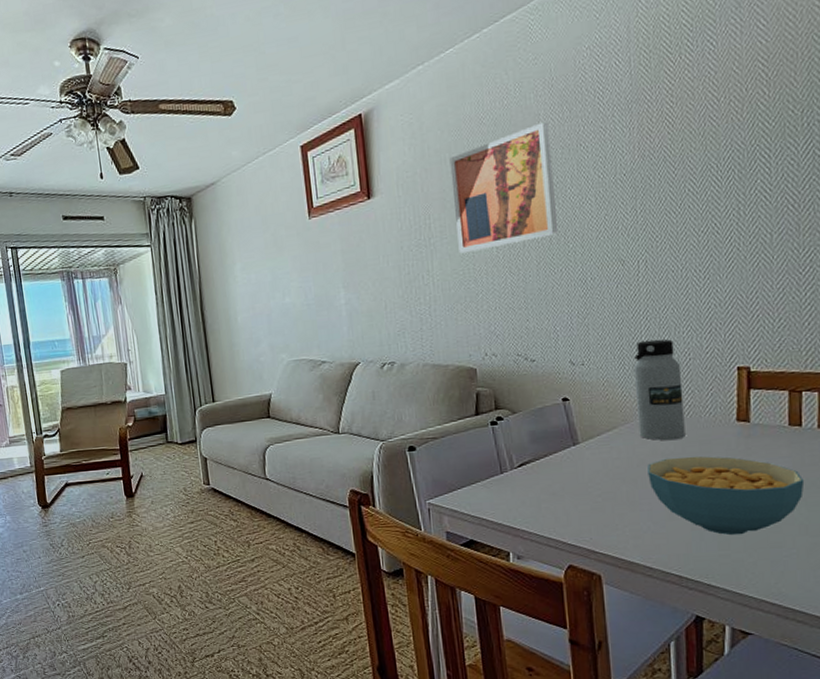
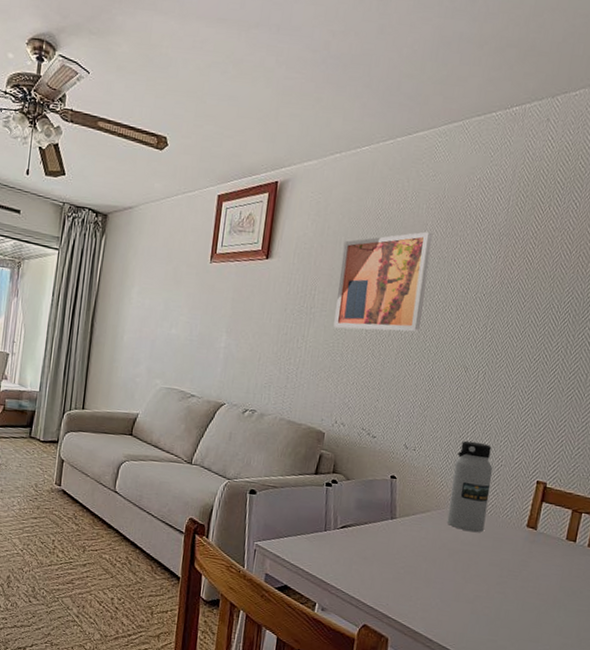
cereal bowl: present [647,456,805,536] -> none [446,546,568,626]

